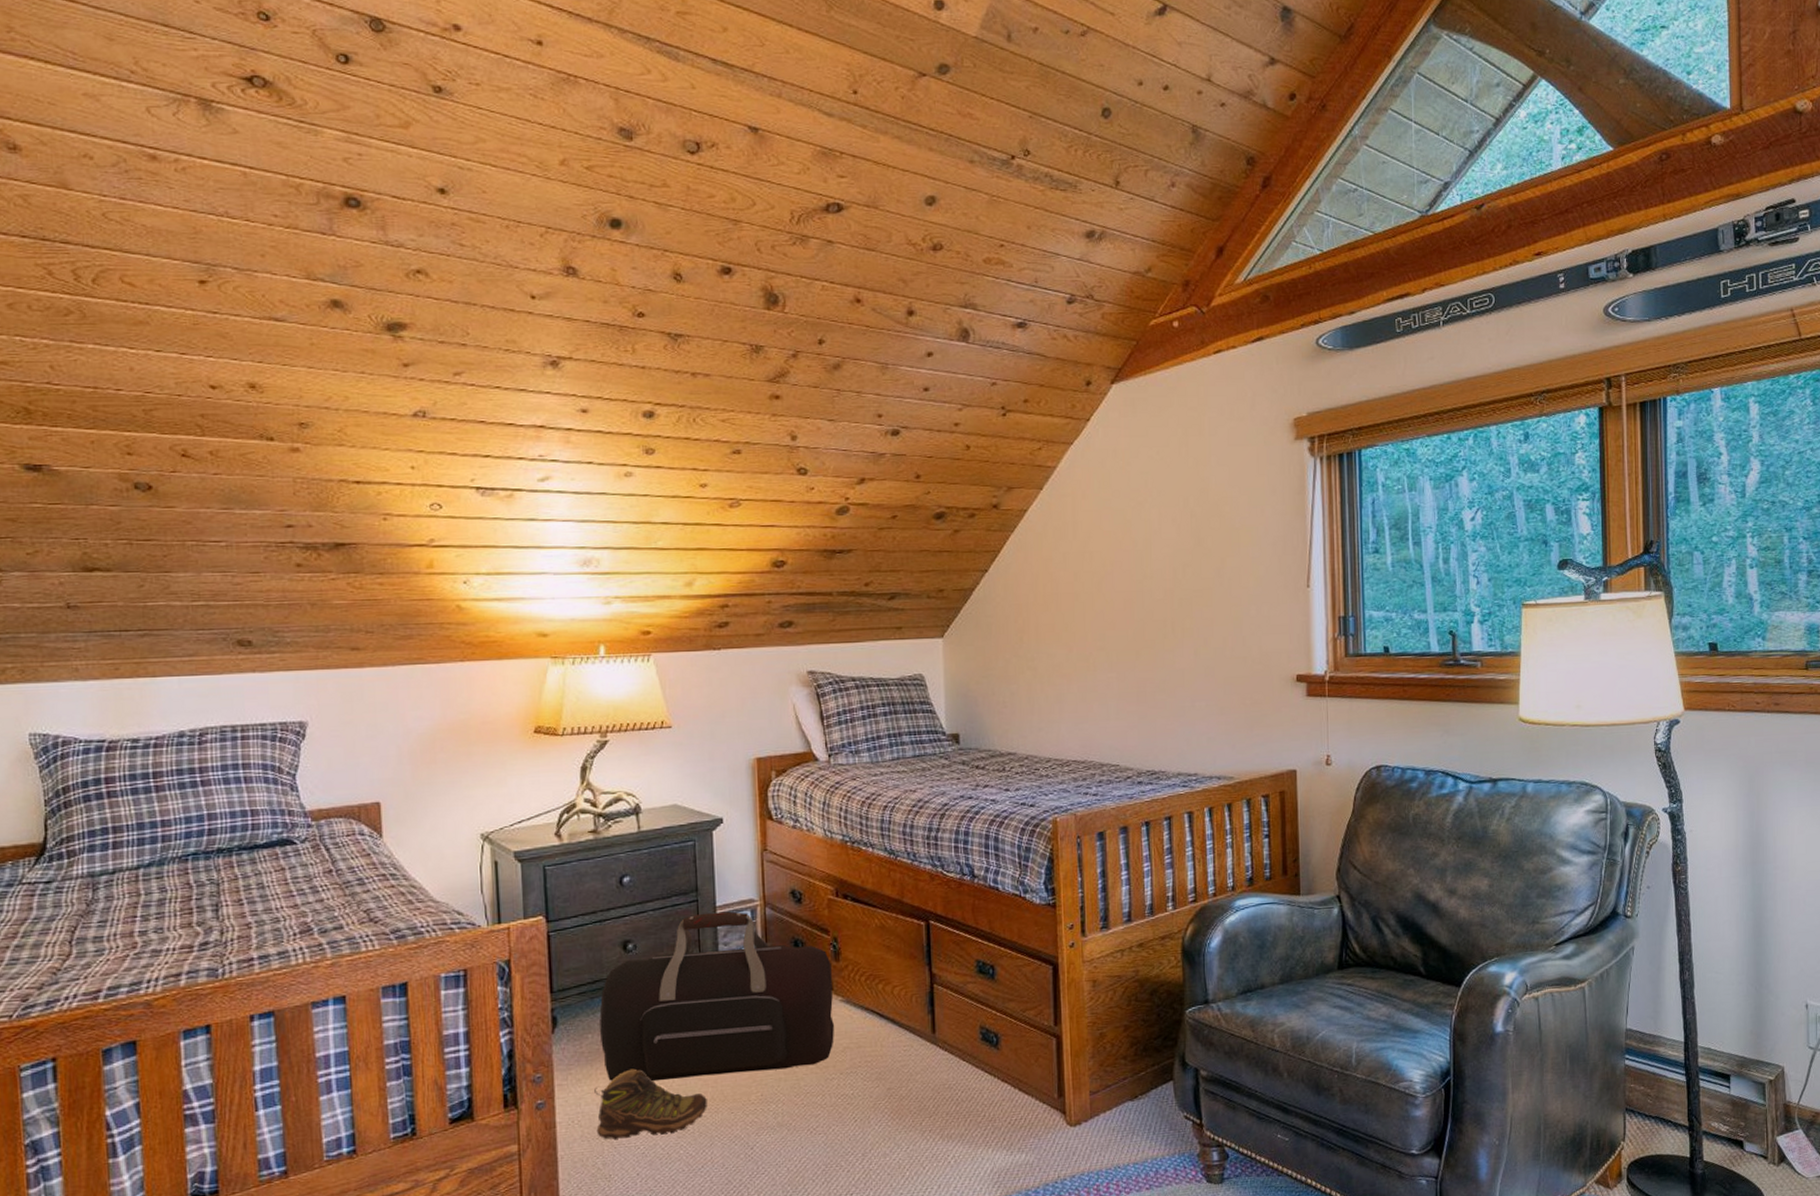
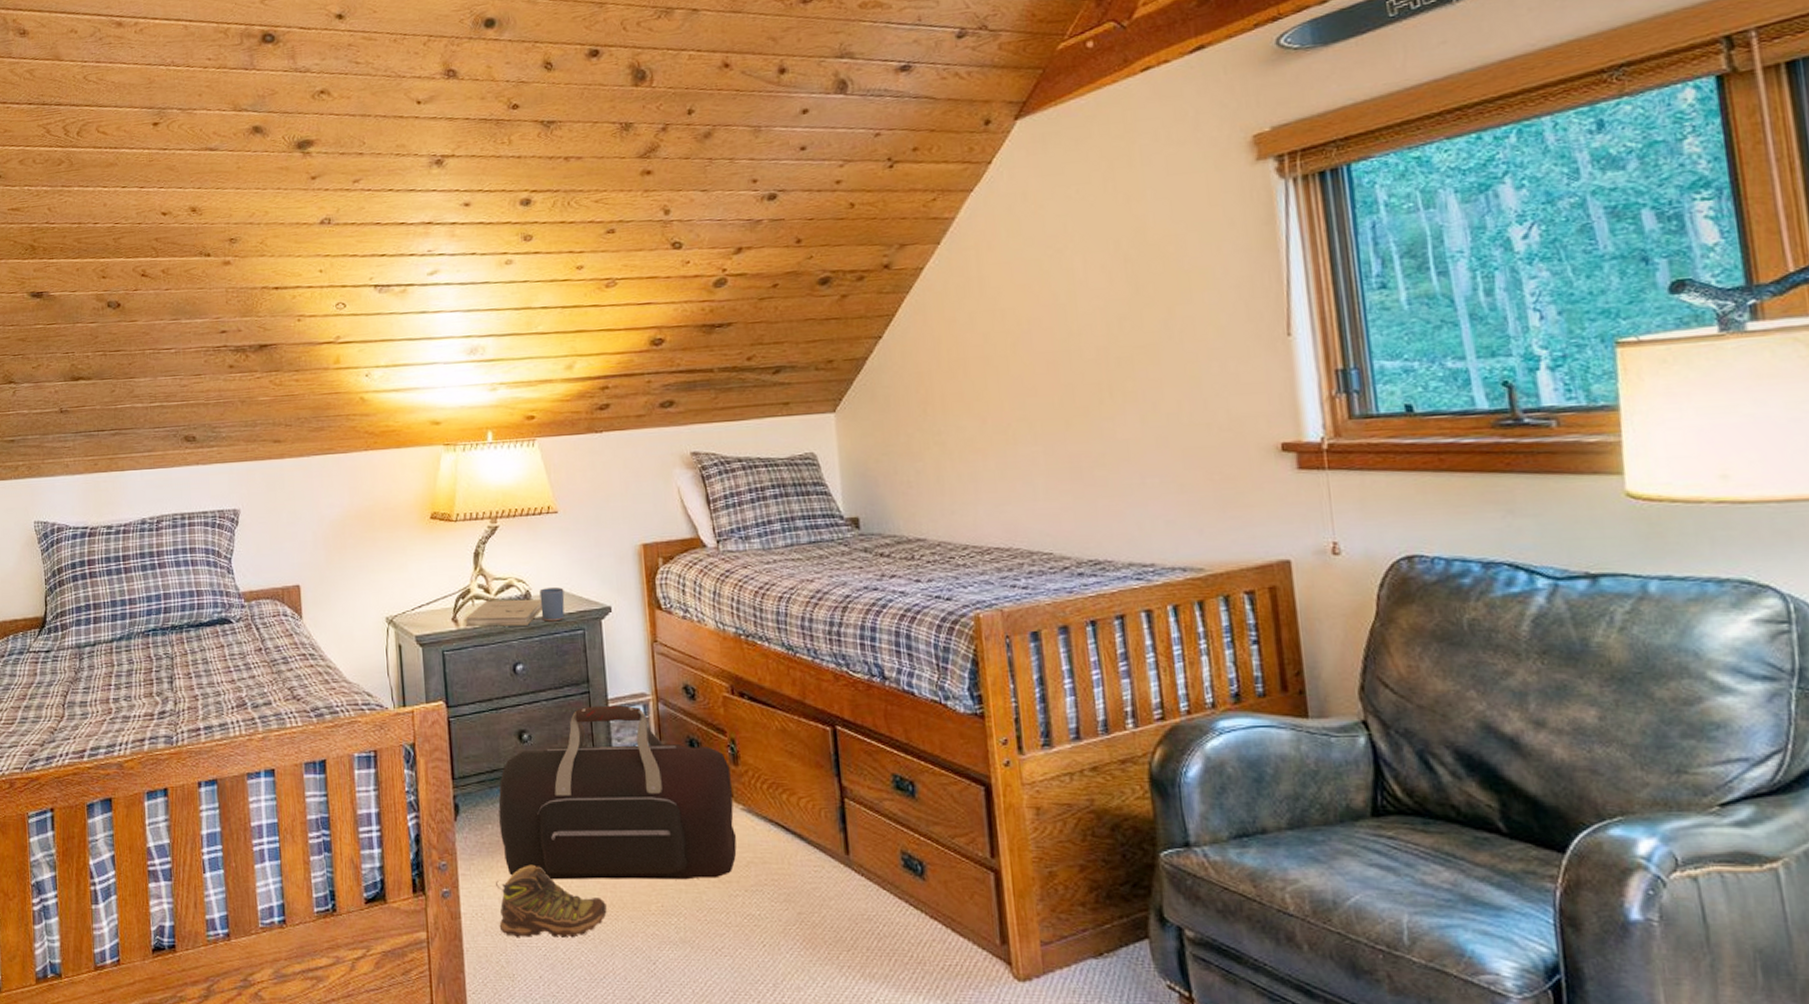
book: none [570,812,652,842] -> present [466,599,542,627]
mug: none [650,800,676,834] -> present [539,587,565,622]

